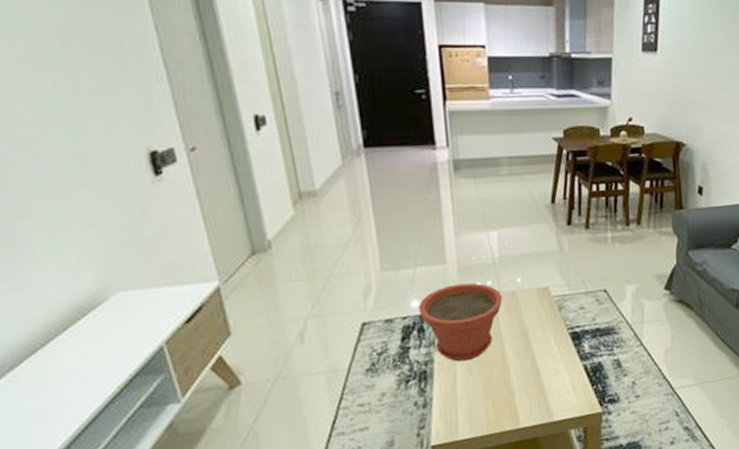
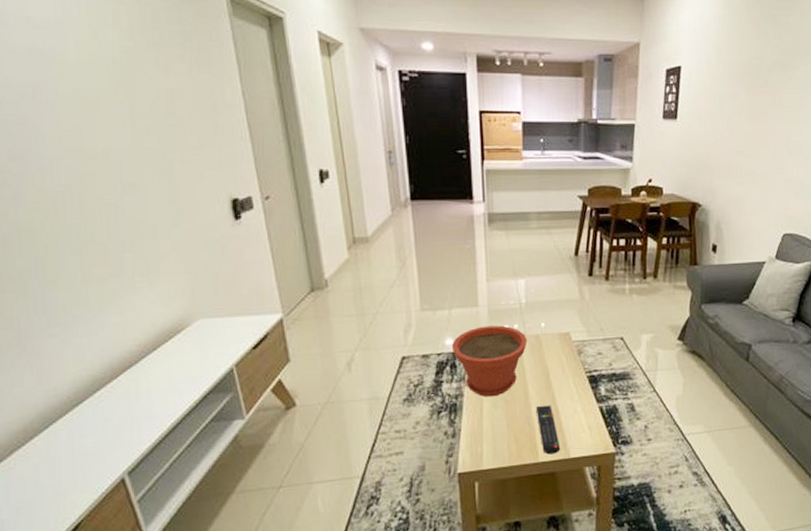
remote control: none [516,366,542,419] -> present [537,405,560,455]

